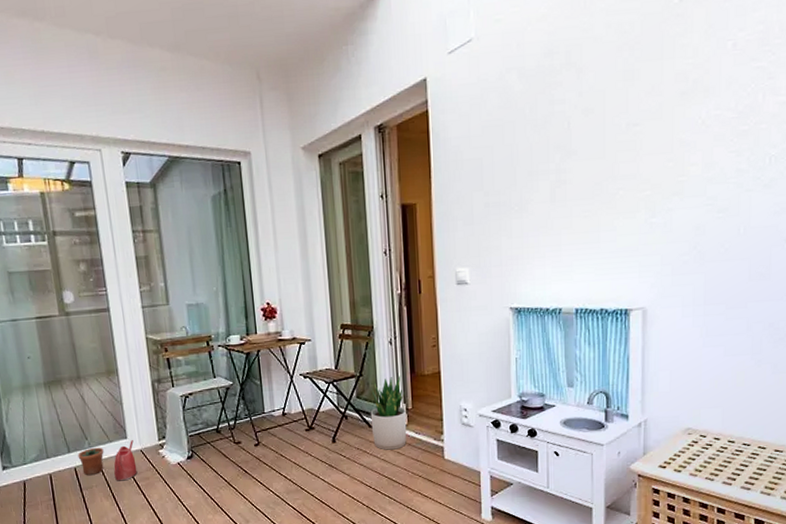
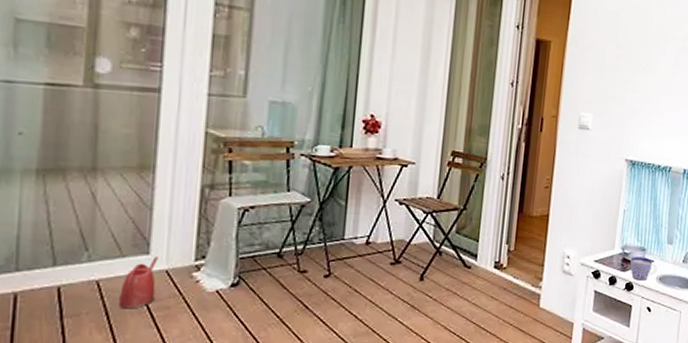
planter: present [77,447,104,476] -> none [67,262,110,299]
planter: present [370,375,407,450] -> none [466,214,511,294]
cup: none [530,402,561,426] -> present [630,257,658,281]

